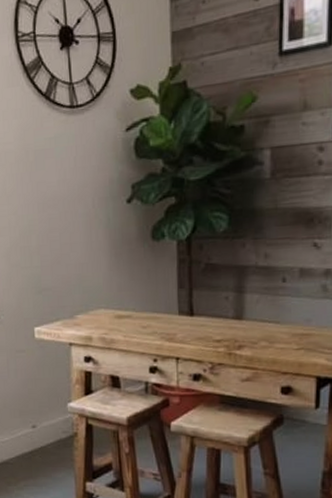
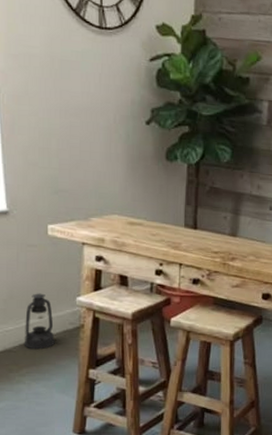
lantern: none [19,401,50,461] -> present [24,293,55,350]

